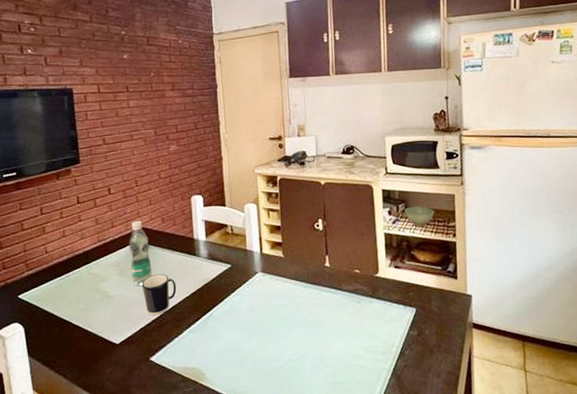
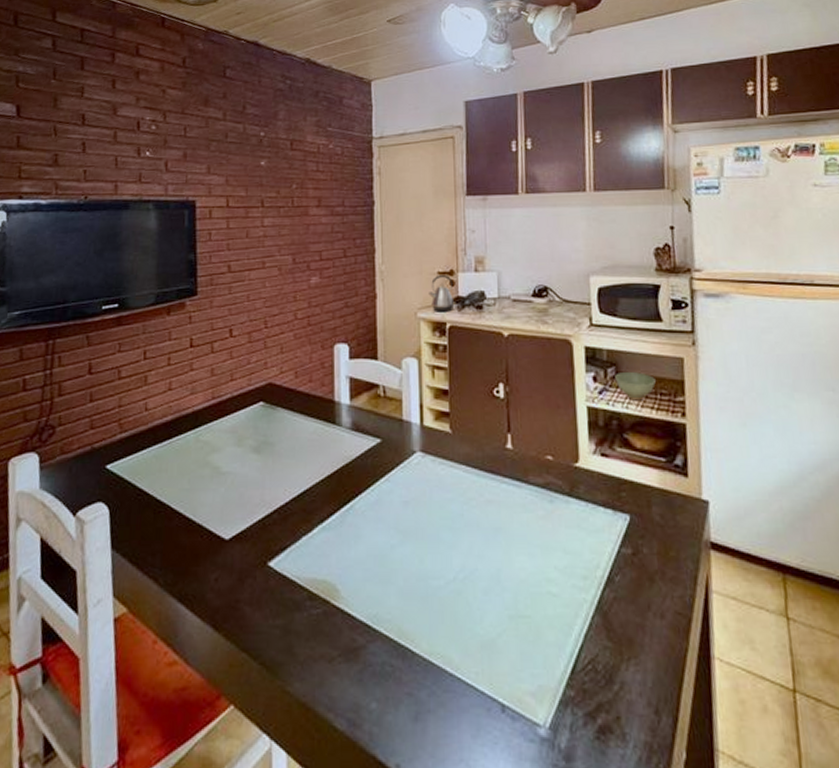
bottle: present [129,220,152,287] -> none [250,372,278,462]
mug: present [141,274,177,315] -> none [263,446,308,503]
kettle: none [263,139,284,169] -> present [428,274,456,312]

